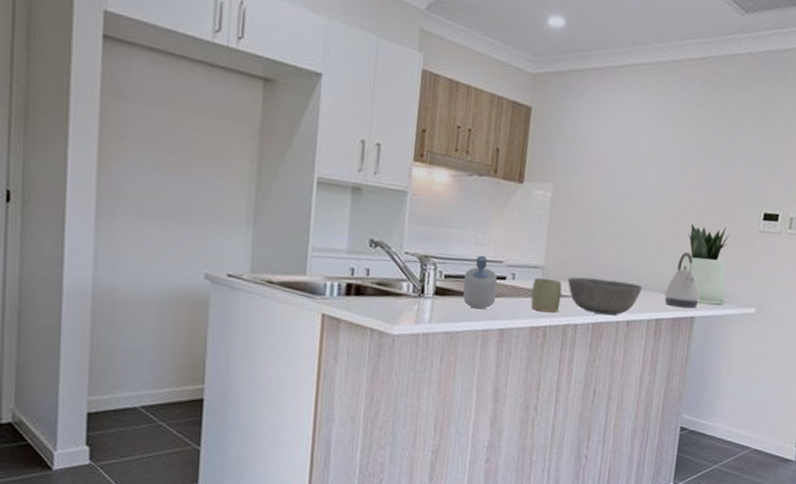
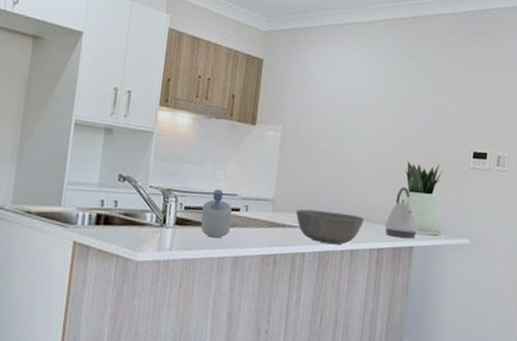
mug: present [530,278,562,312] -> none [262,210,291,241]

